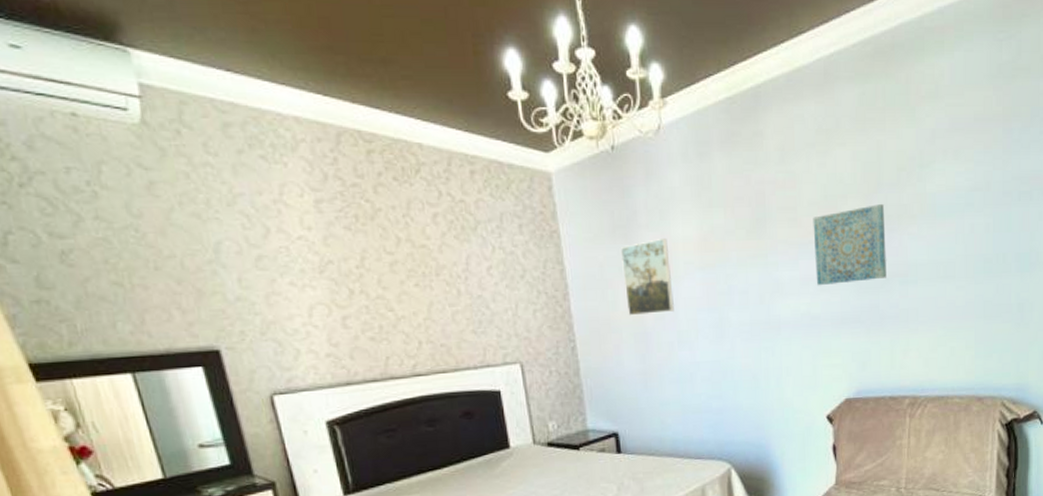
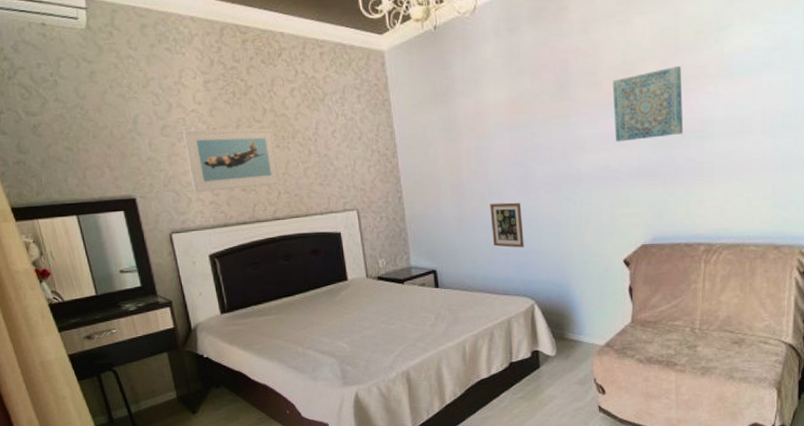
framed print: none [286,261,424,342] -> present [183,128,282,192]
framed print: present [621,239,674,316] -> none [441,103,486,171]
picture frame: none [679,353,719,405] -> present [490,202,524,248]

